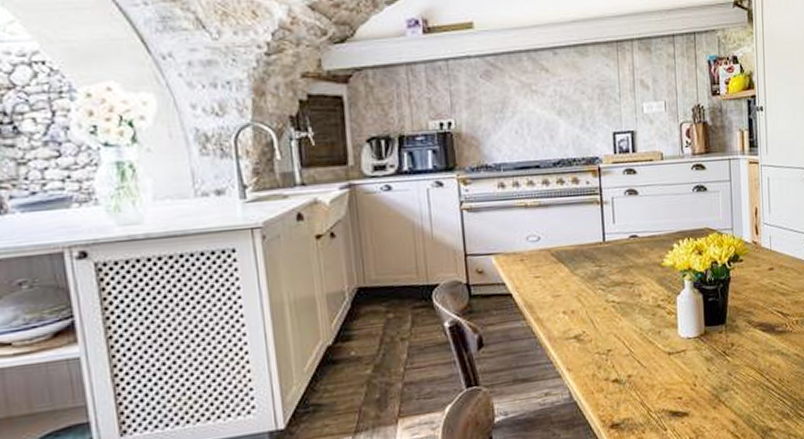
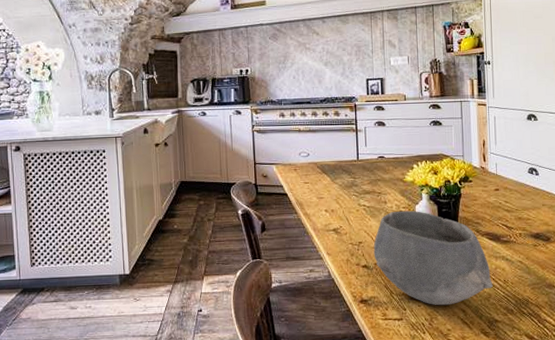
bowl: none [625,302,767,420] -> present [373,210,493,306]

